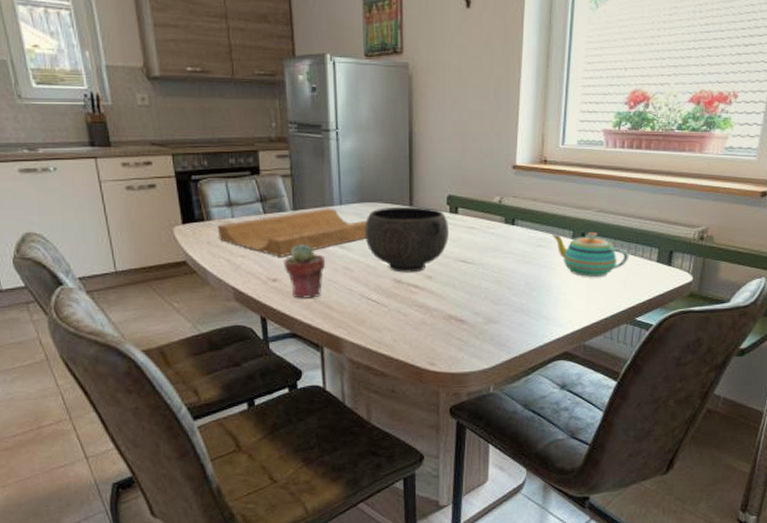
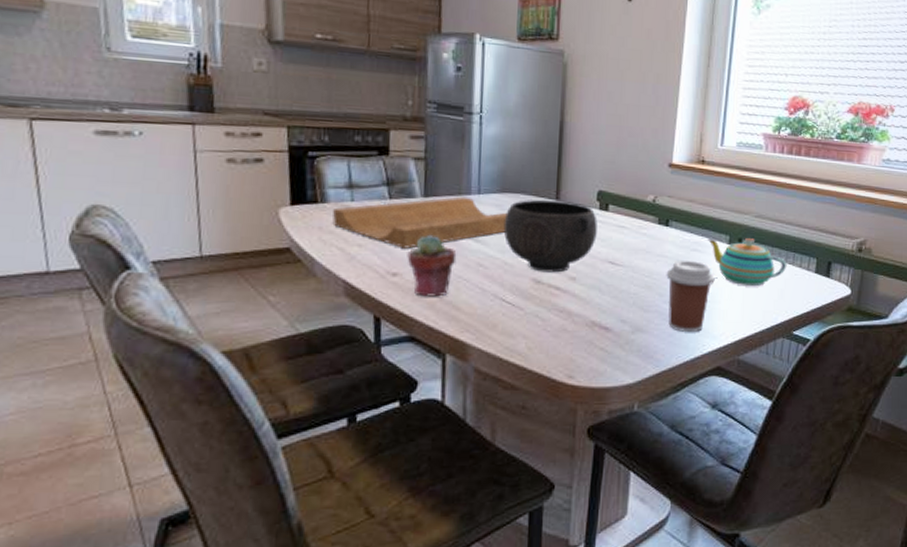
coffee cup: none [514,256,560,321] -> present [666,261,715,332]

